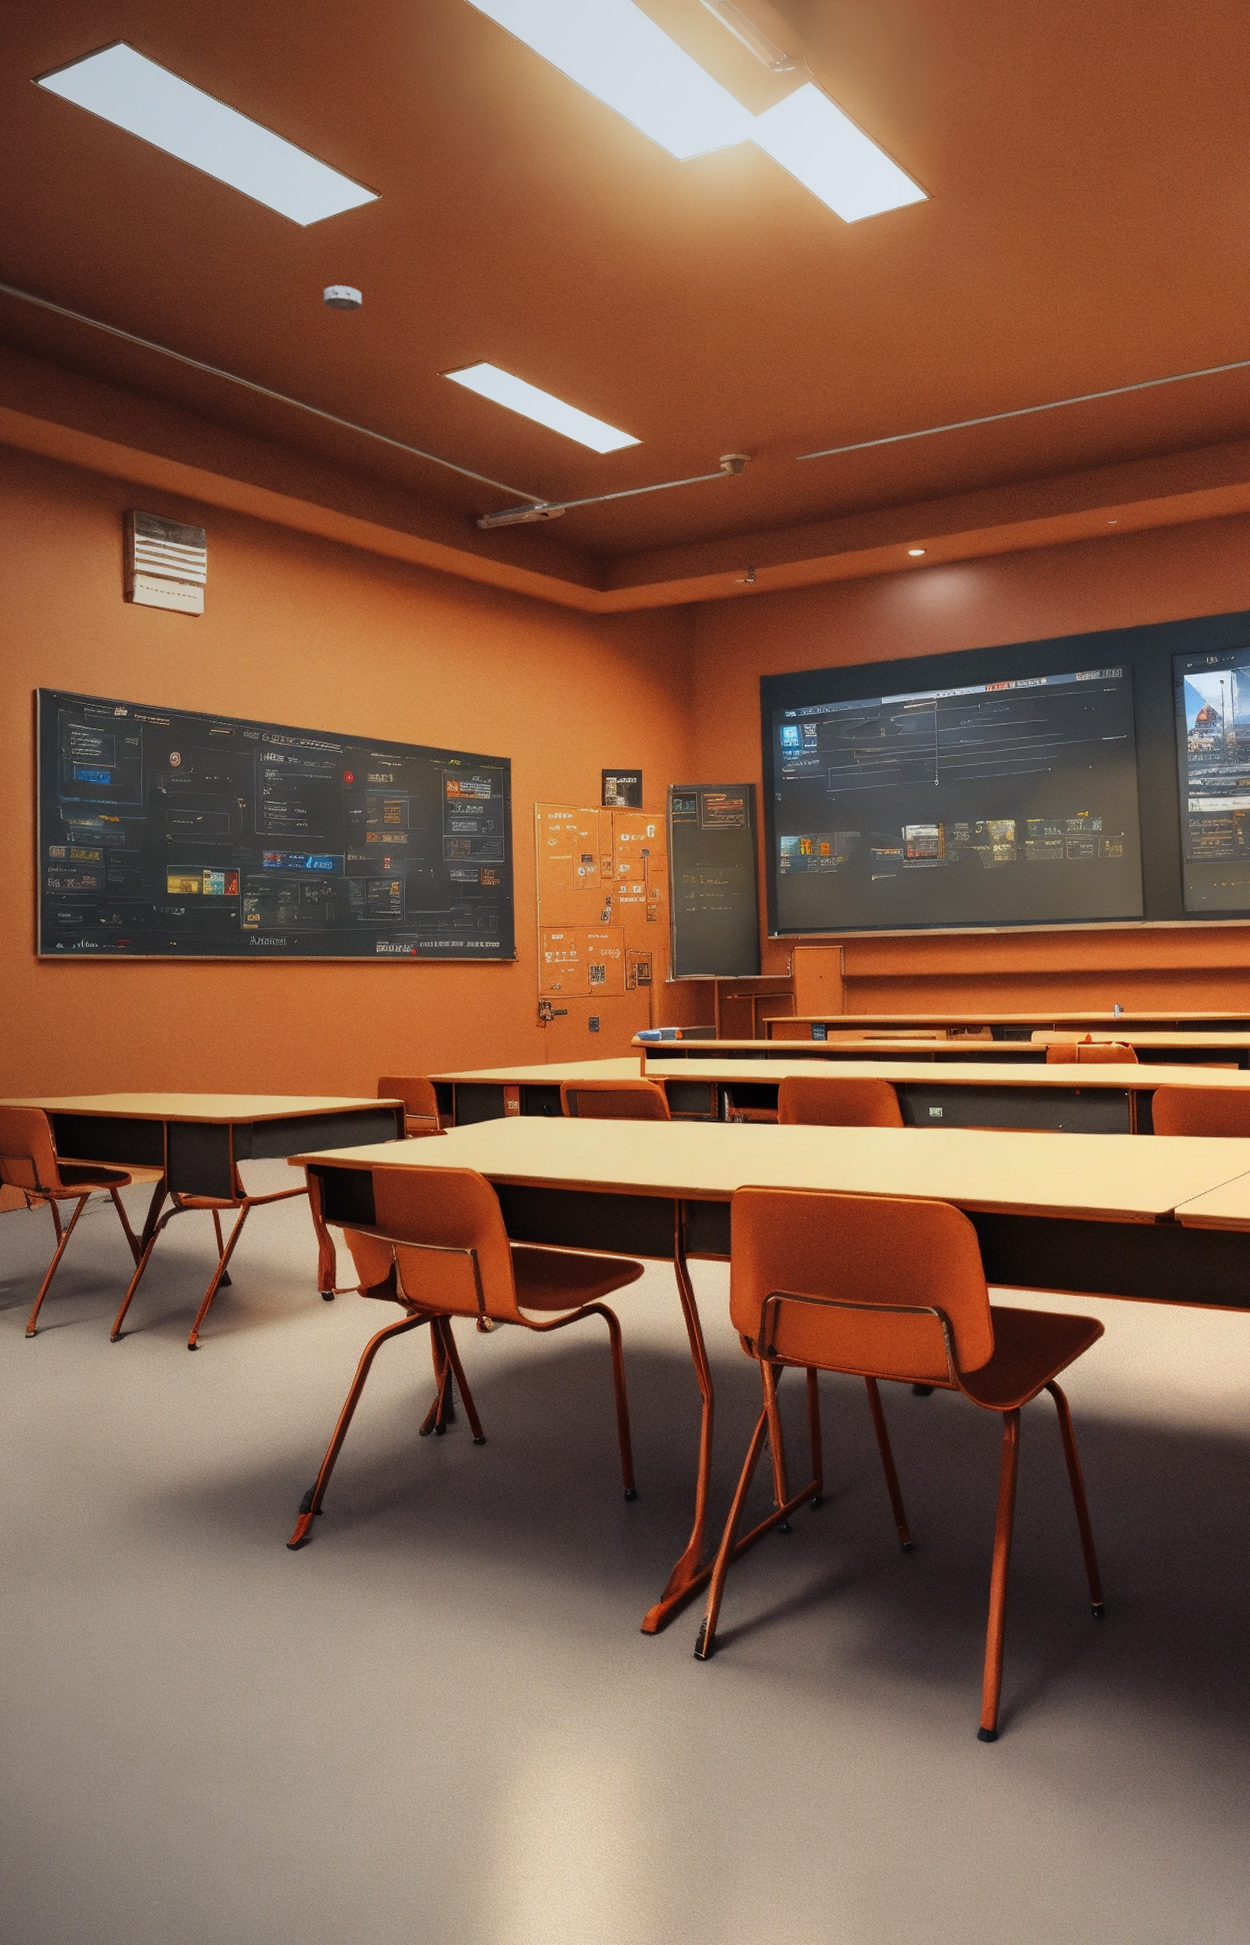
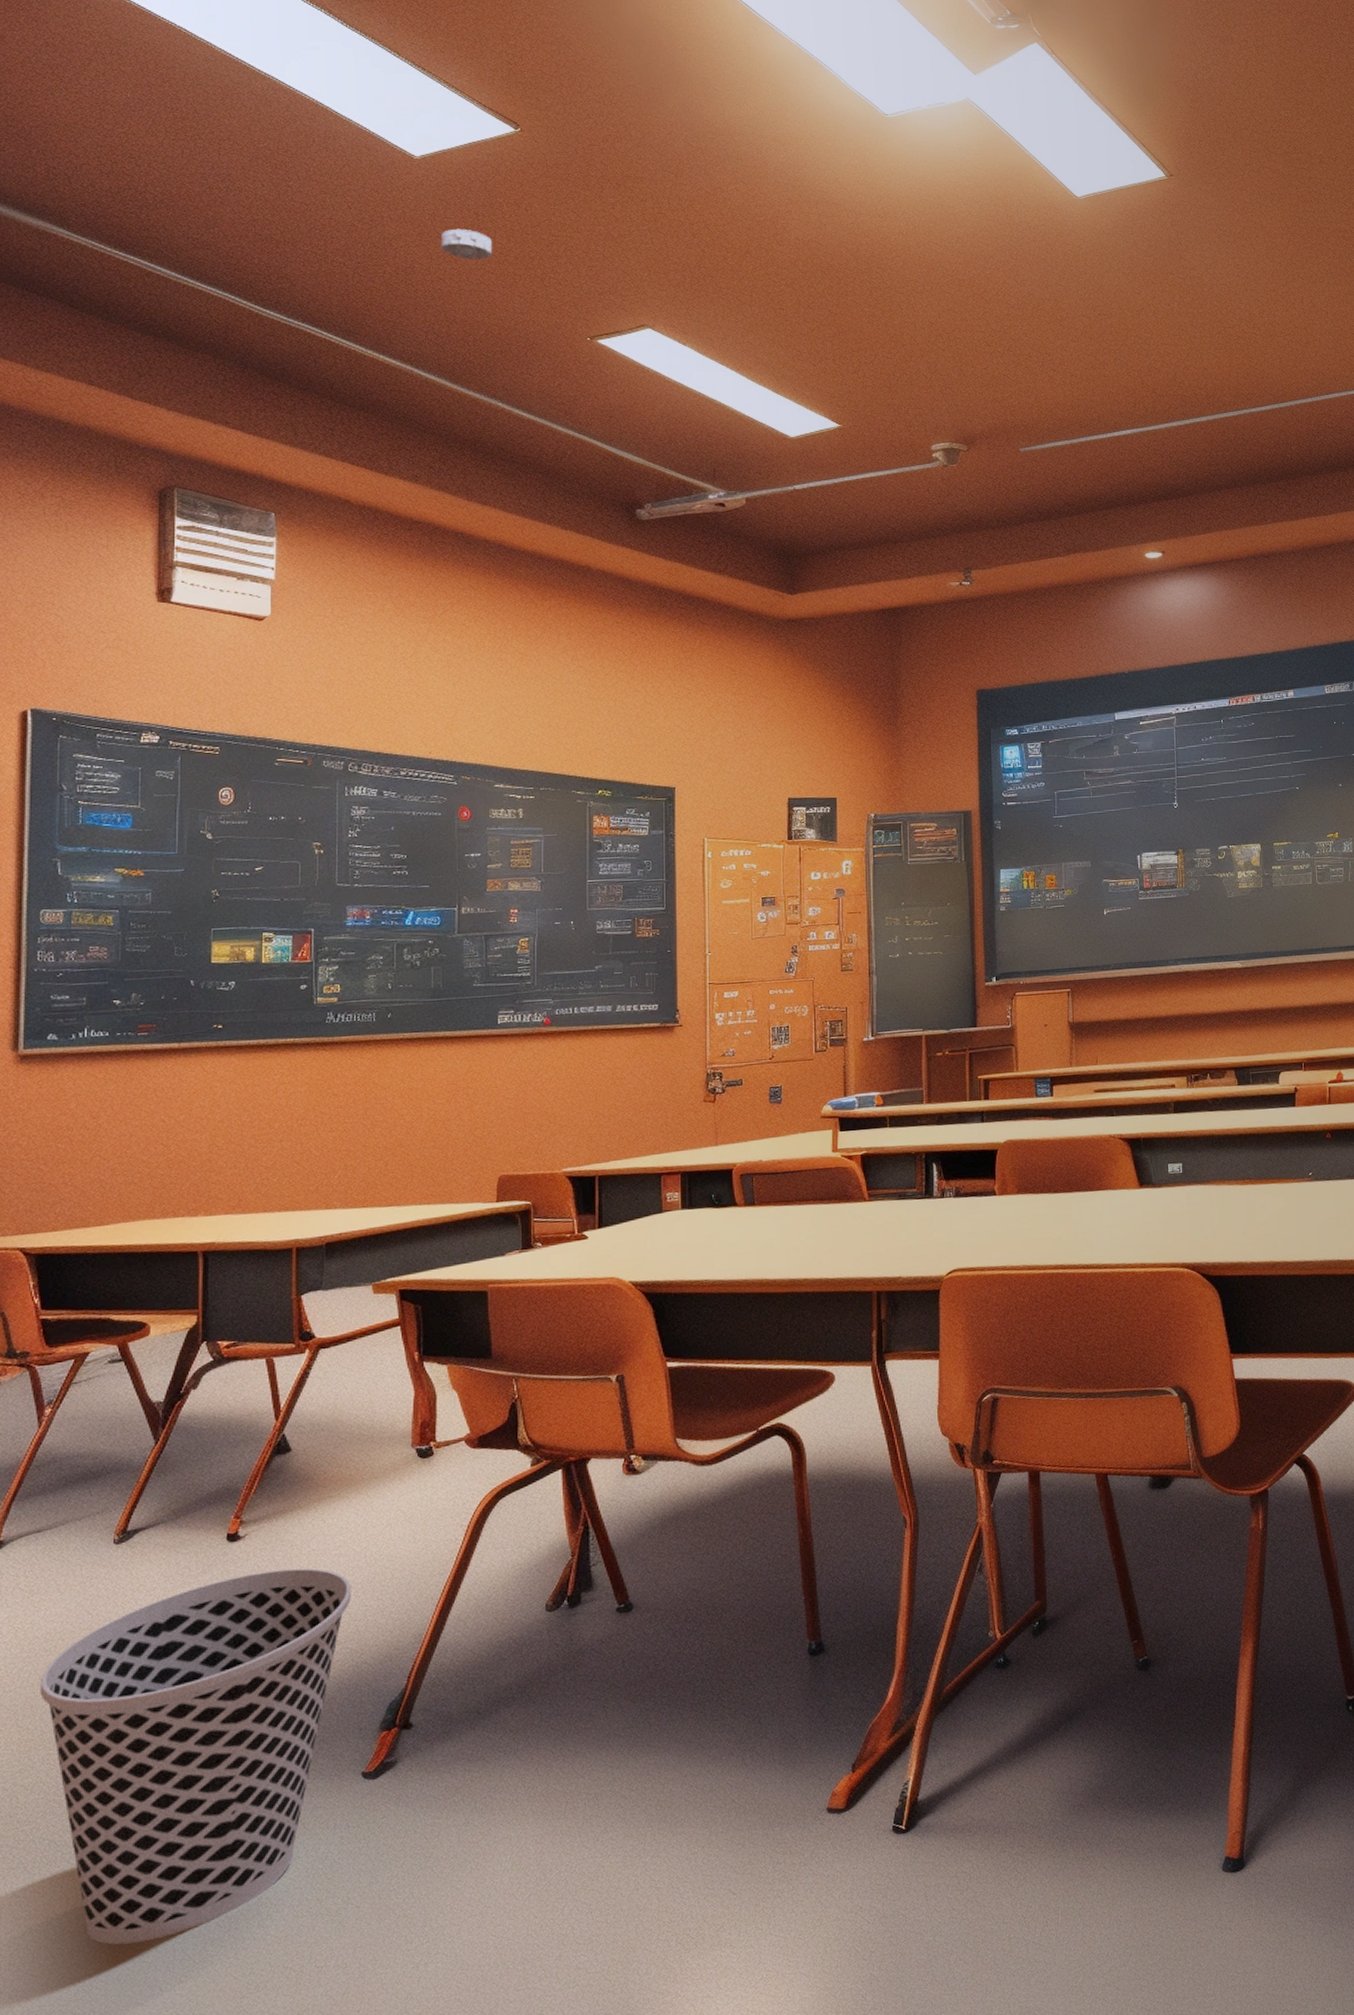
wastebasket: none [64,1377,276,1649] -> present [40,1568,351,1945]

